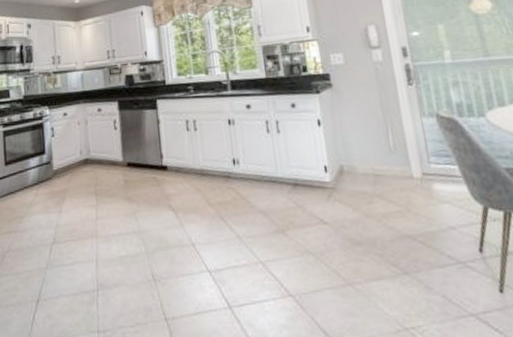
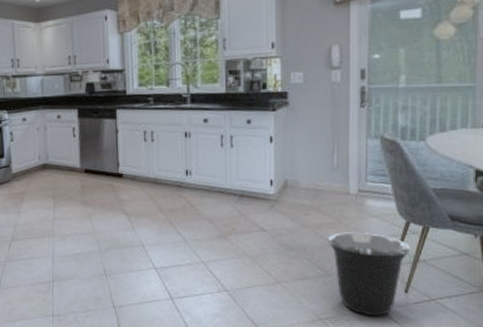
trash can: none [397,221,496,324] -> present [327,232,411,316]

